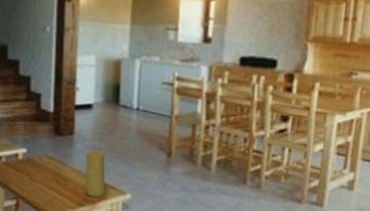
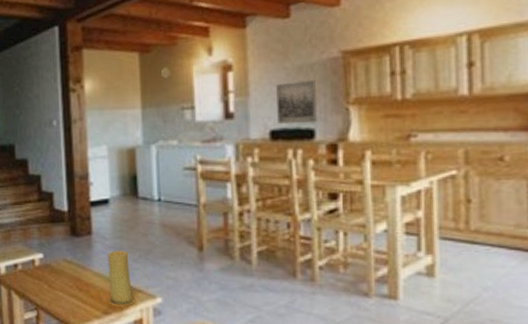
wall art: none [248,16,284,55] -> present [276,80,318,124]

